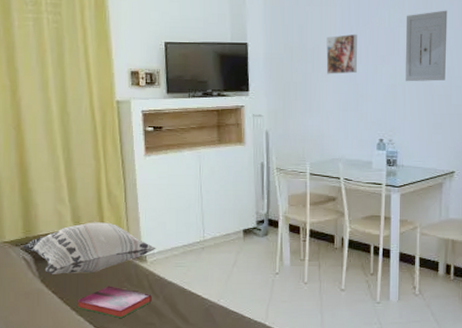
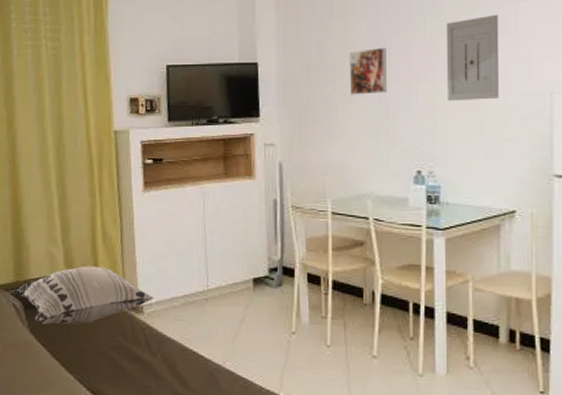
hardback book: present [77,286,152,318] -> none [67,339,148,378]

